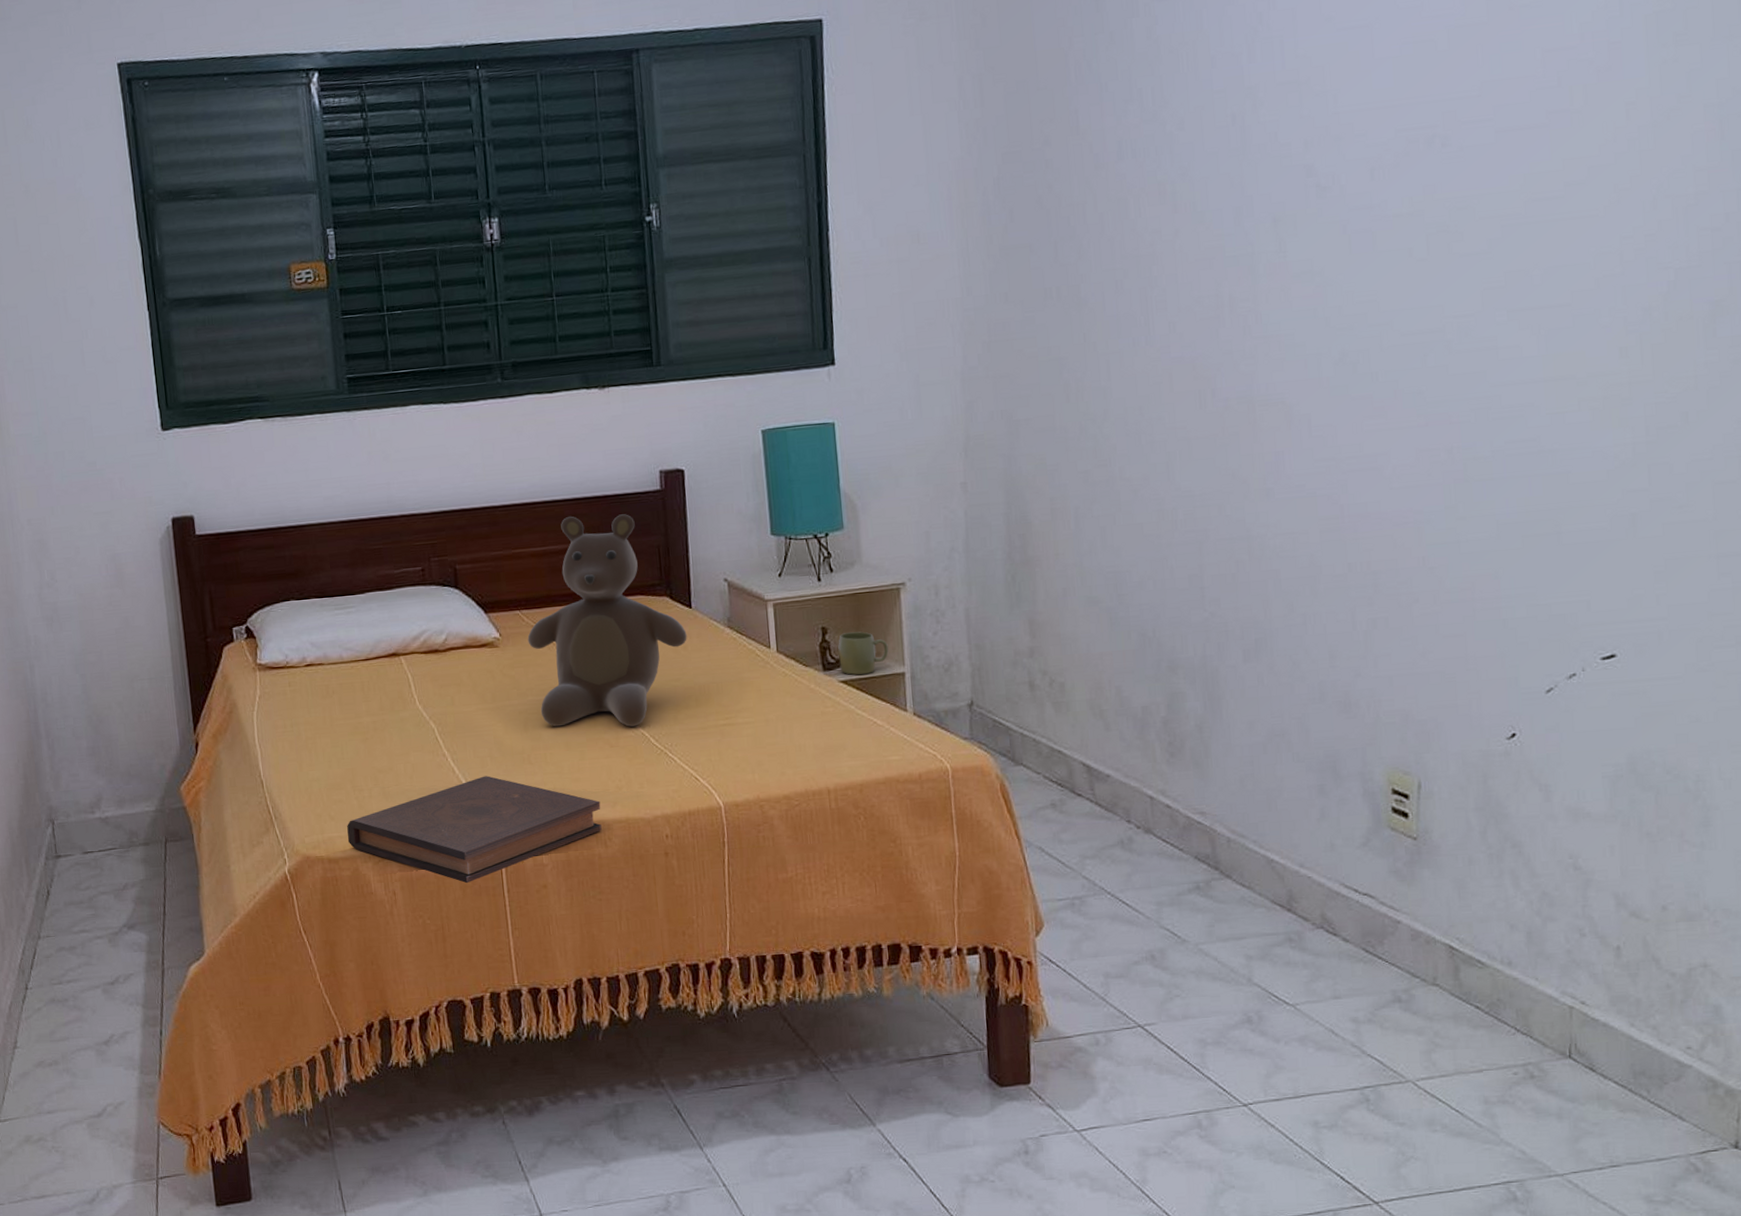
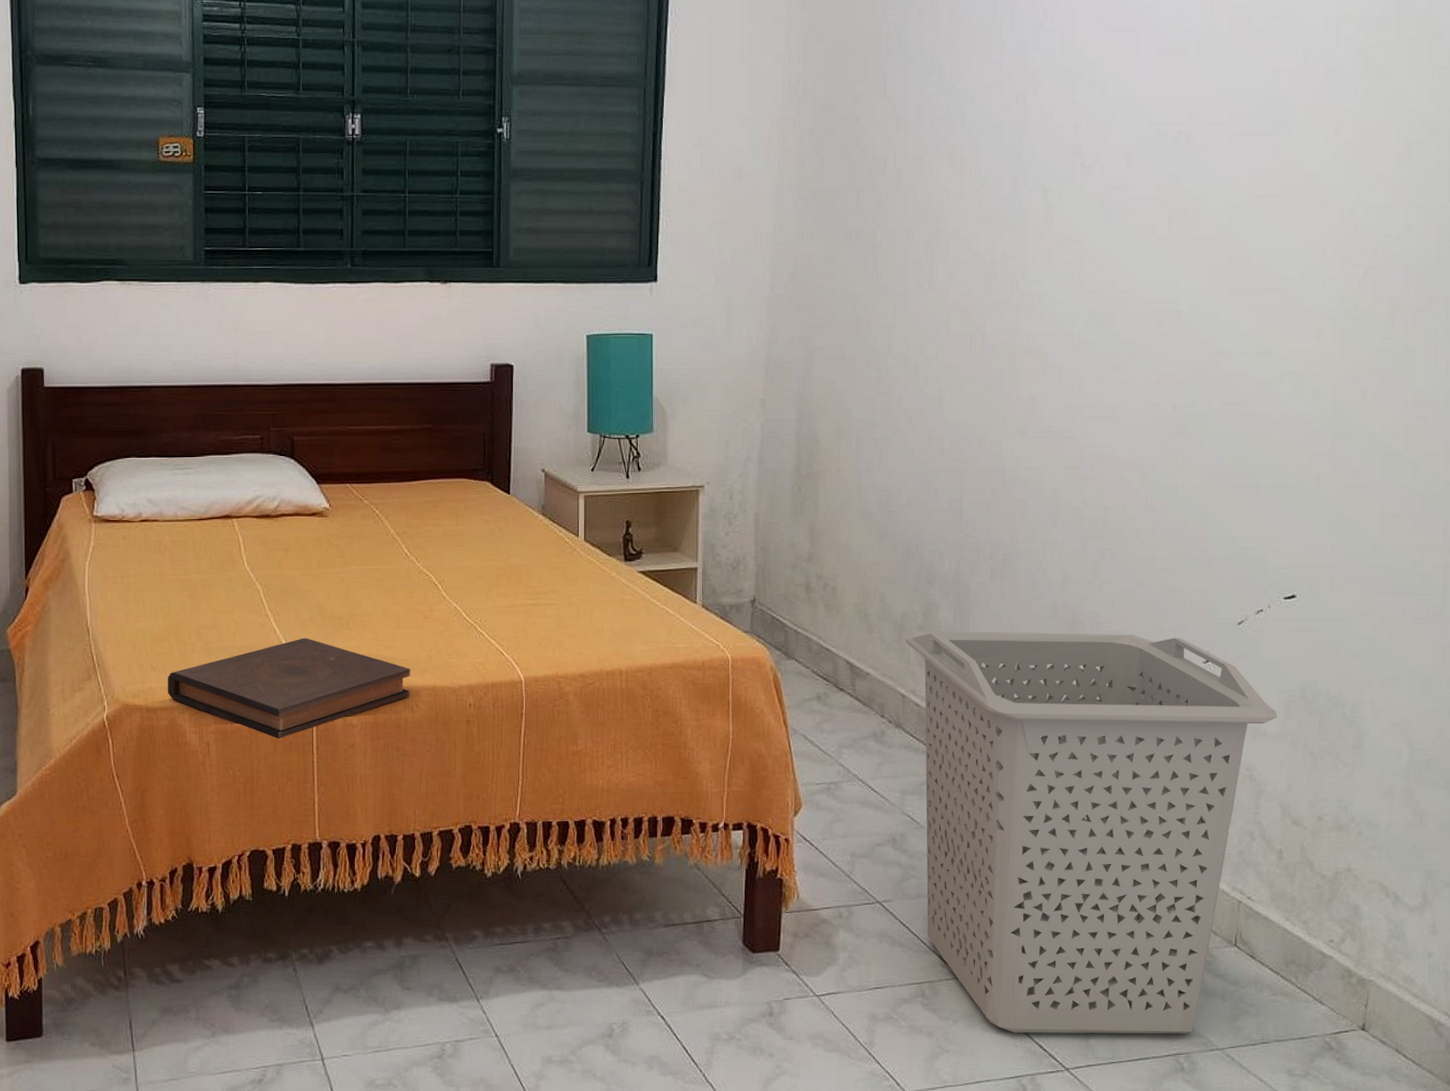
teddy bear: present [527,514,687,727] -> none [355,399,504,600]
mug: present [838,631,889,675] -> none [640,527,684,567]
laundry basket: none [1148,712,1603,1164] -> present [905,631,1277,1034]

